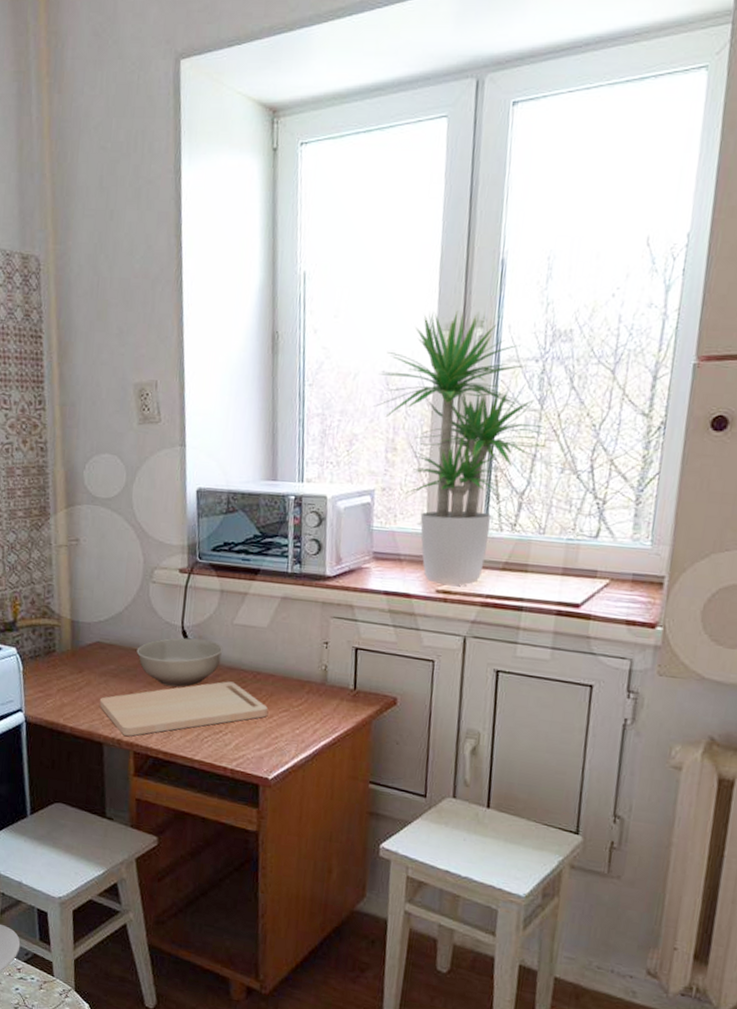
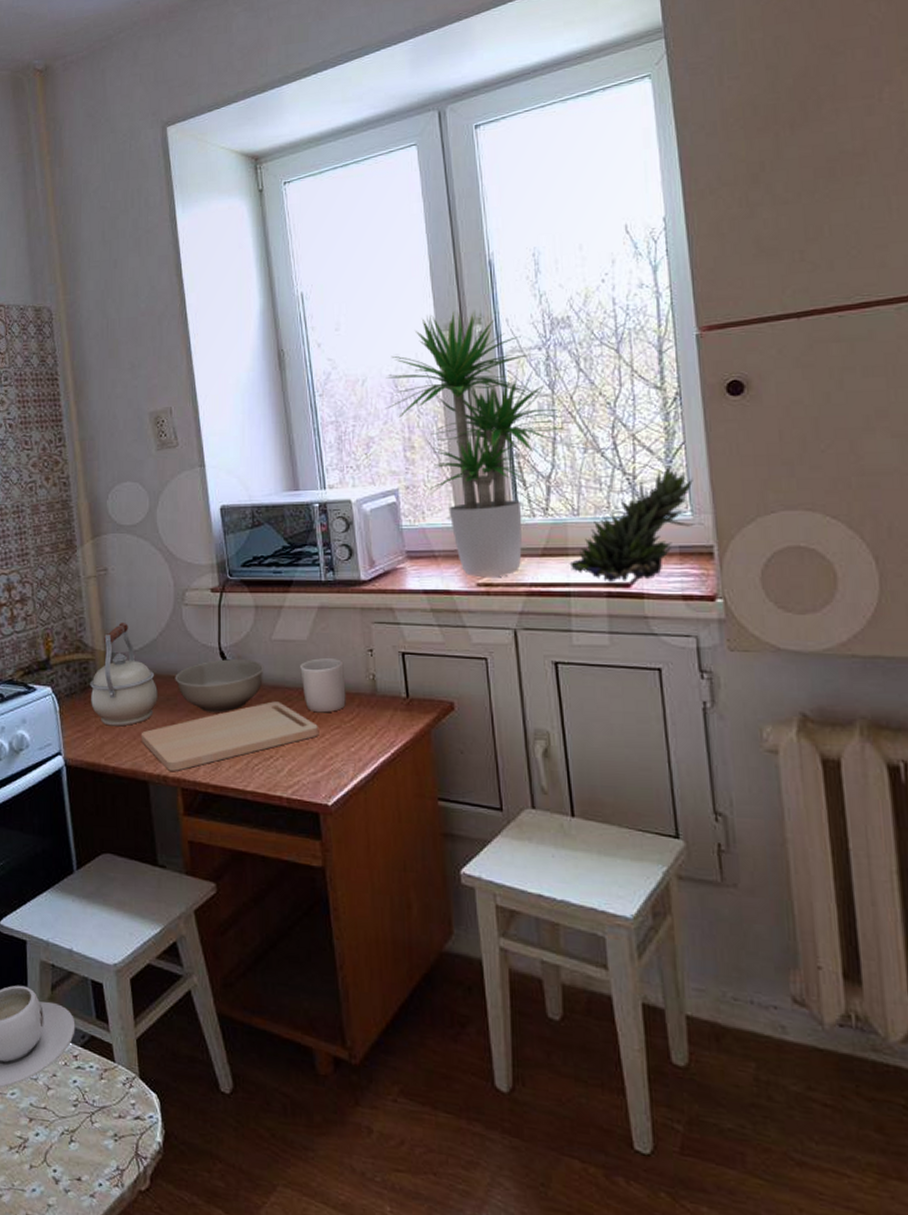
kettle: none [54,592,120,691] -> present [90,621,159,727]
mug: none [256,645,299,697] -> present [300,657,346,713]
succulent plant: none [526,494,660,603] -> present [569,466,696,583]

